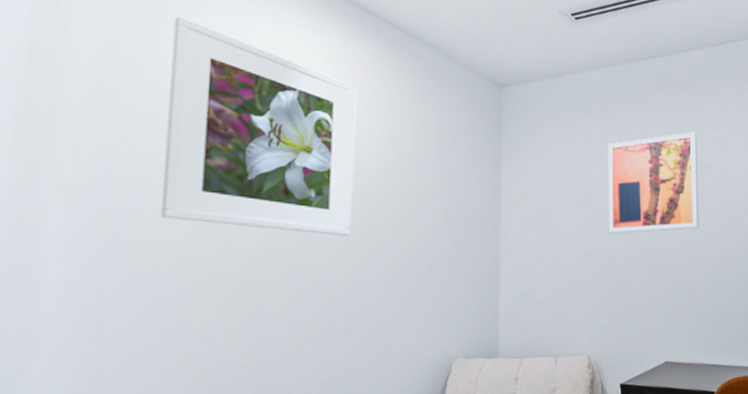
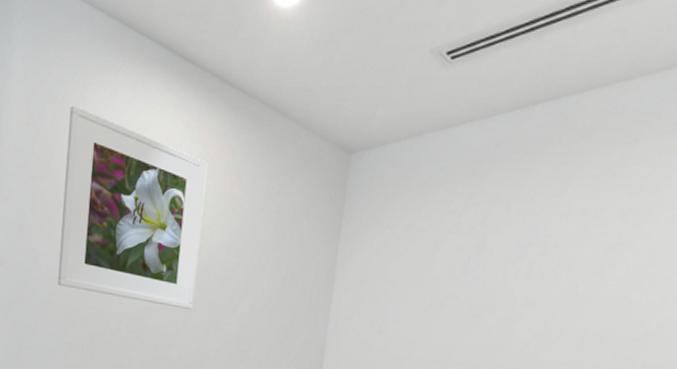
wall art: present [607,132,699,234] -> none [454,200,601,327]

